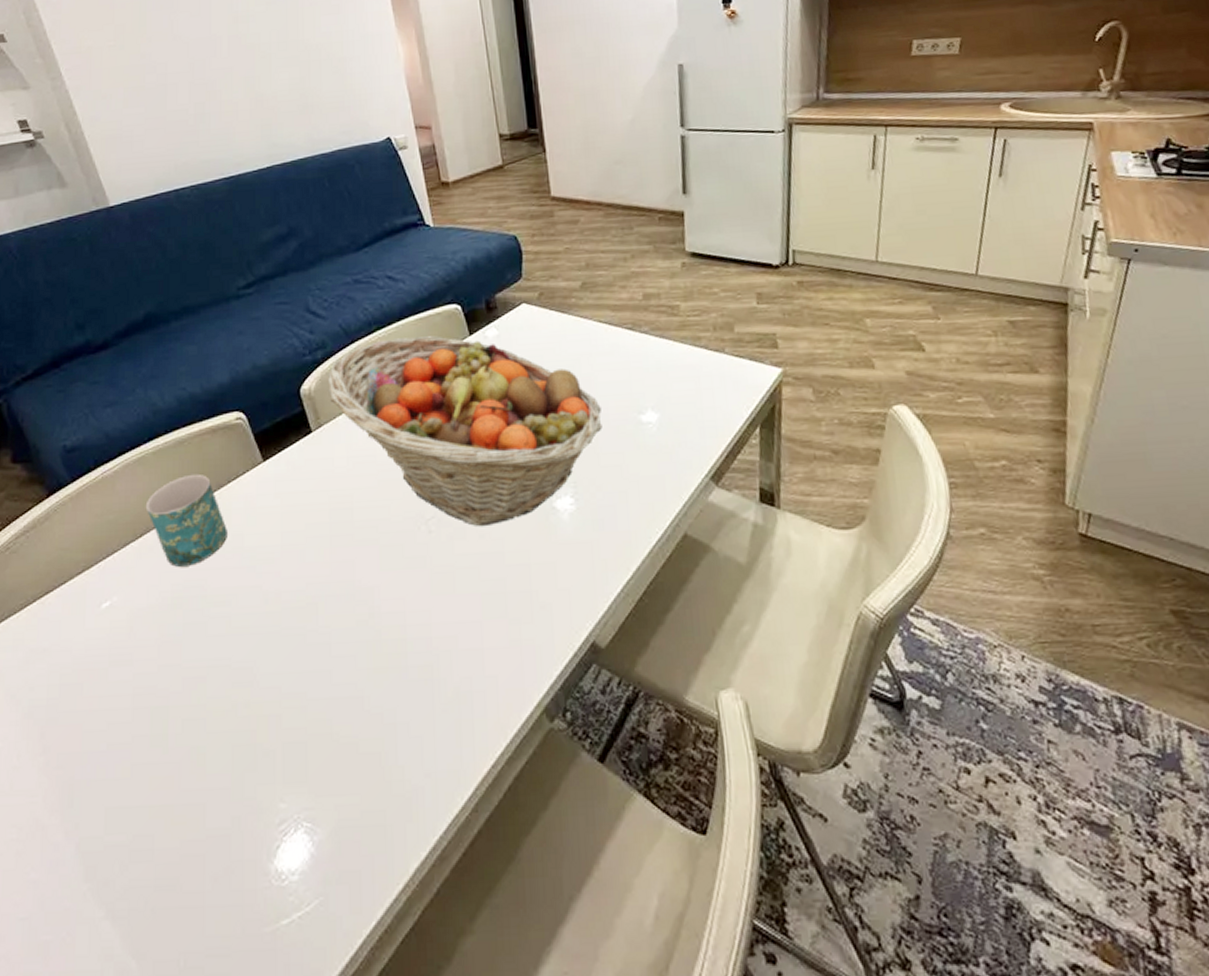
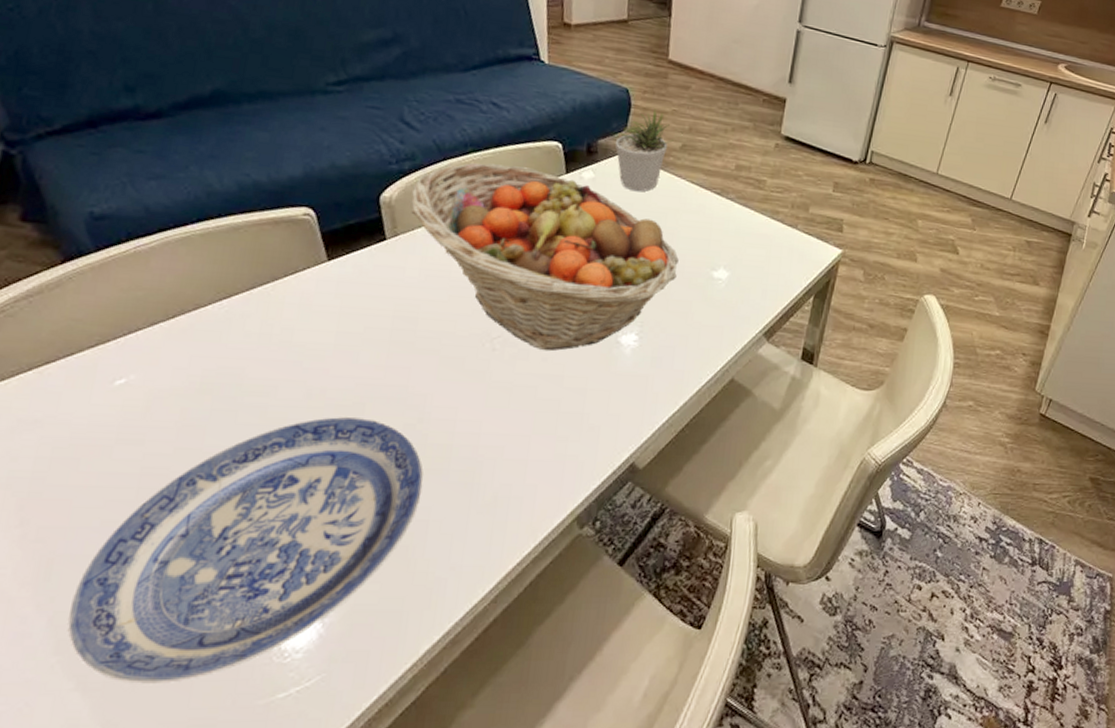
plate: none [93,619,385,911] -> present [68,417,424,684]
mug: present [145,474,227,567] -> none [183,262,277,353]
potted plant: none [512,250,572,342] -> present [614,108,674,192]

